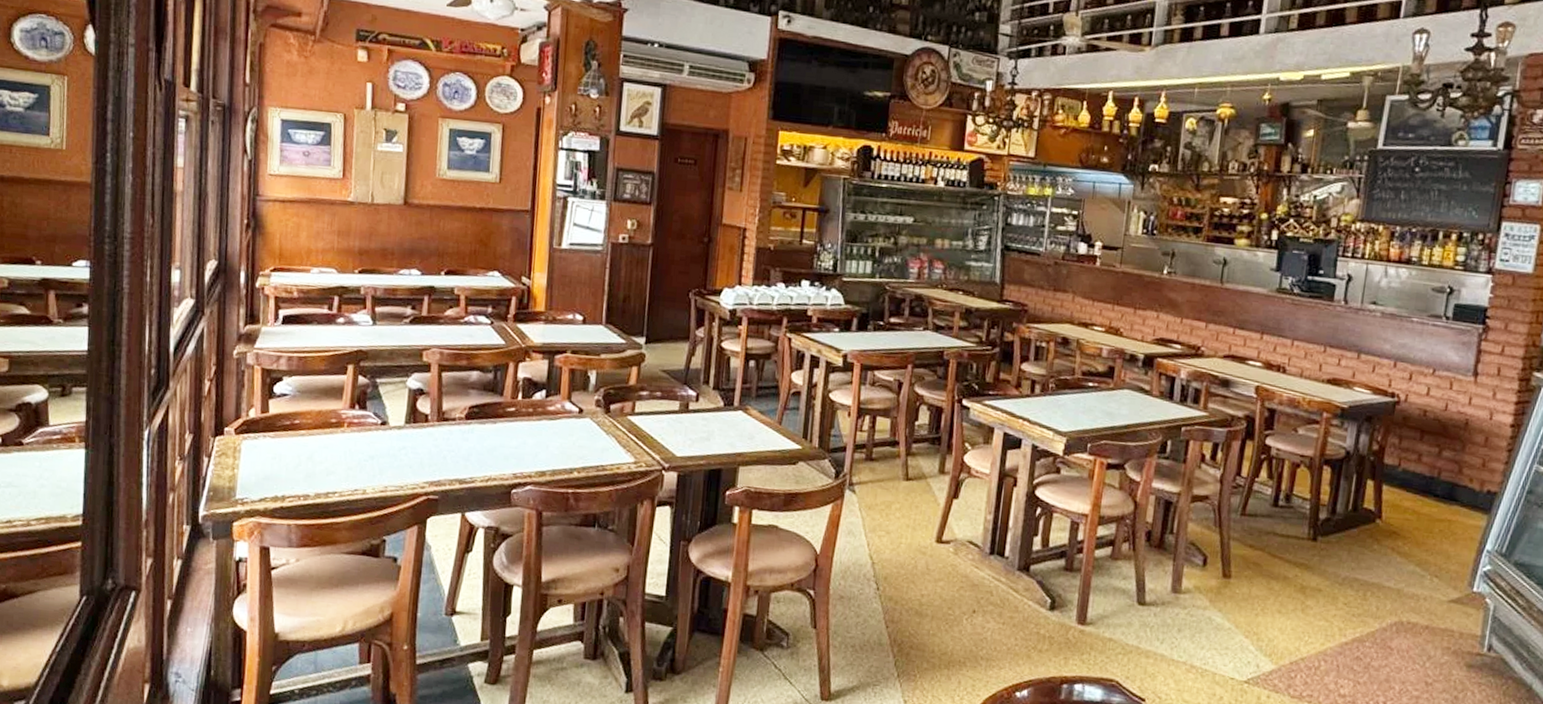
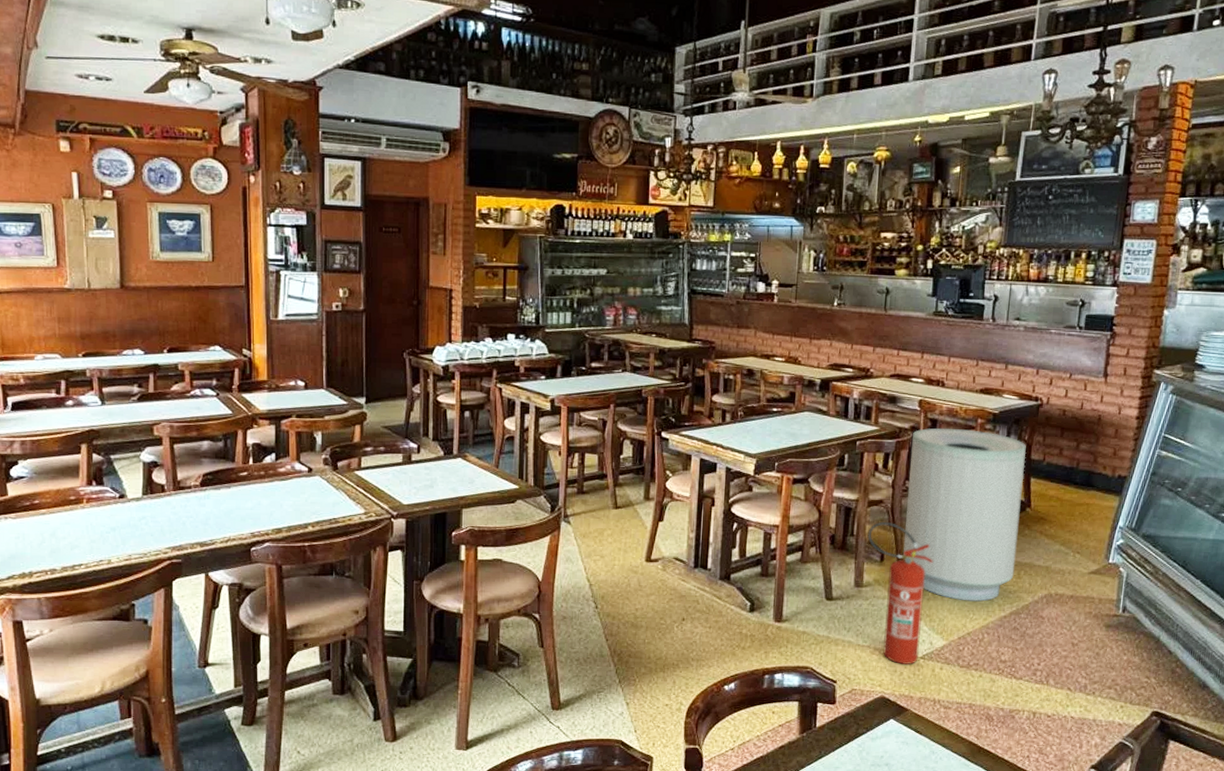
fire extinguisher: none [1189,520,1264,689] -> present [867,521,933,664]
trash can: none [1228,418,1379,623] -> present [902,427,1027,602]

